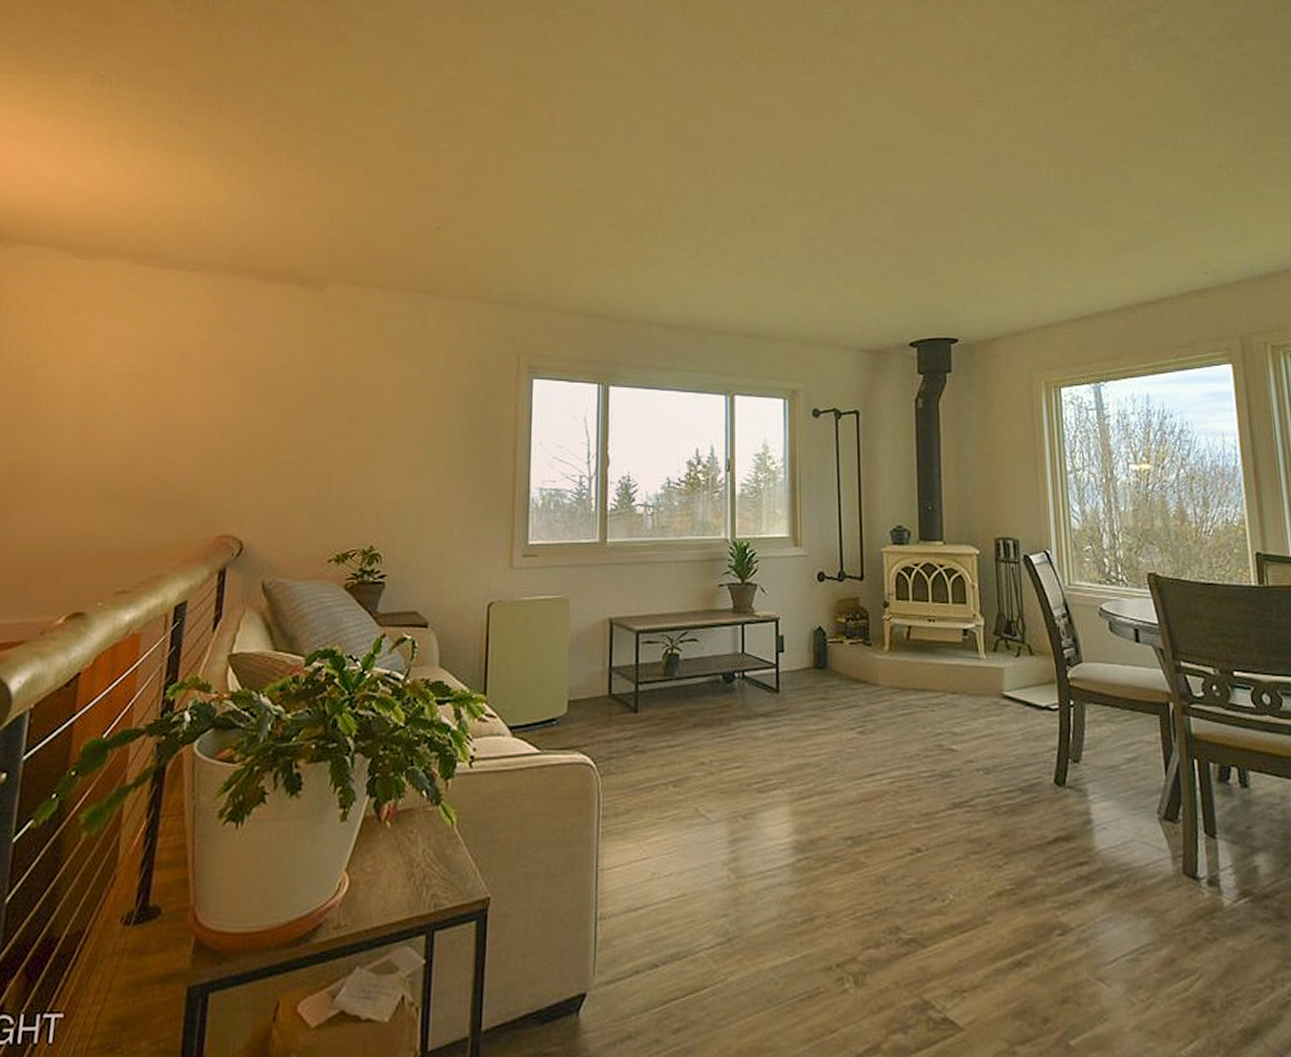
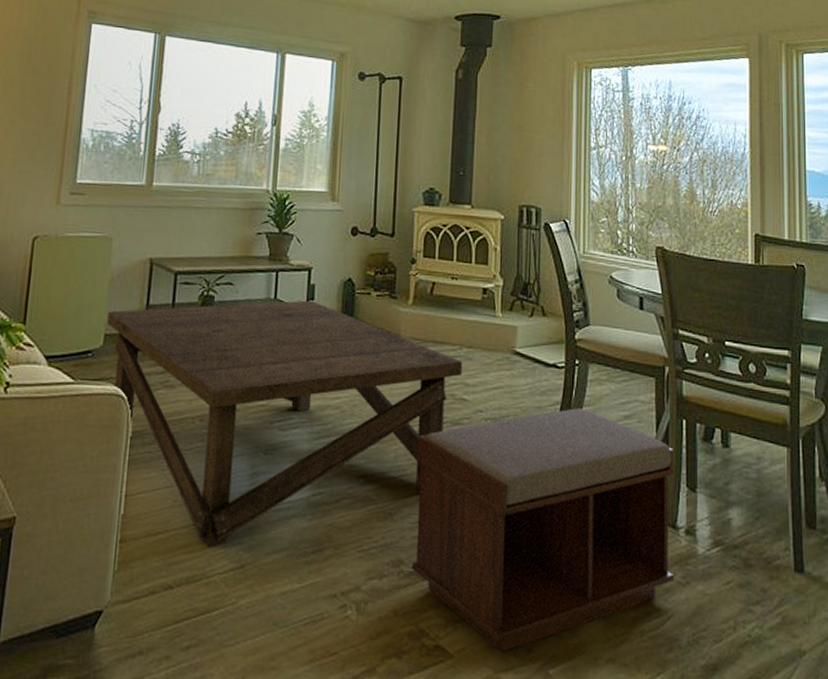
coffee table: none [570,653,949,922] -> present [107,300,463,548]
bench: none [905,753,1199,1024] -> present [412,408,674,653]

